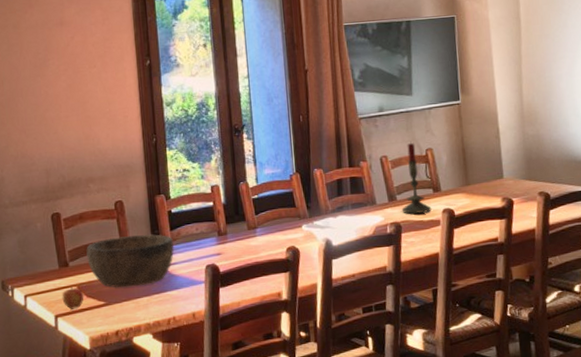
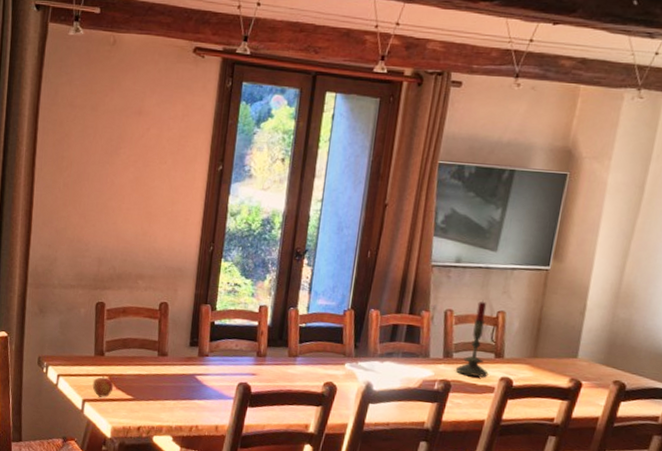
bowl: present [86,234,175,288] -> none [123,337,211,390]

